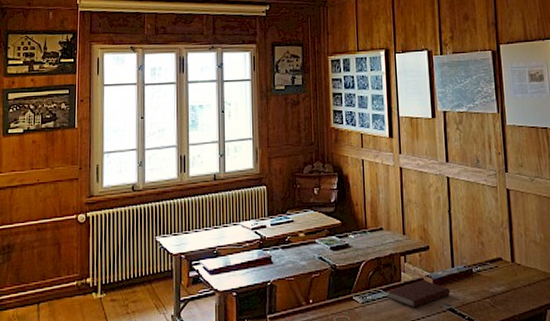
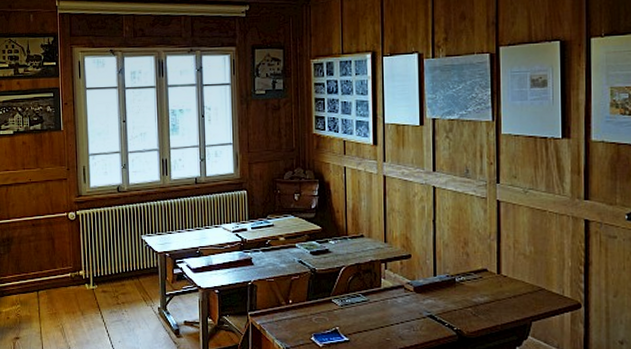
notebook: present [388,280,451,308] -> none [367,287,431,313]

